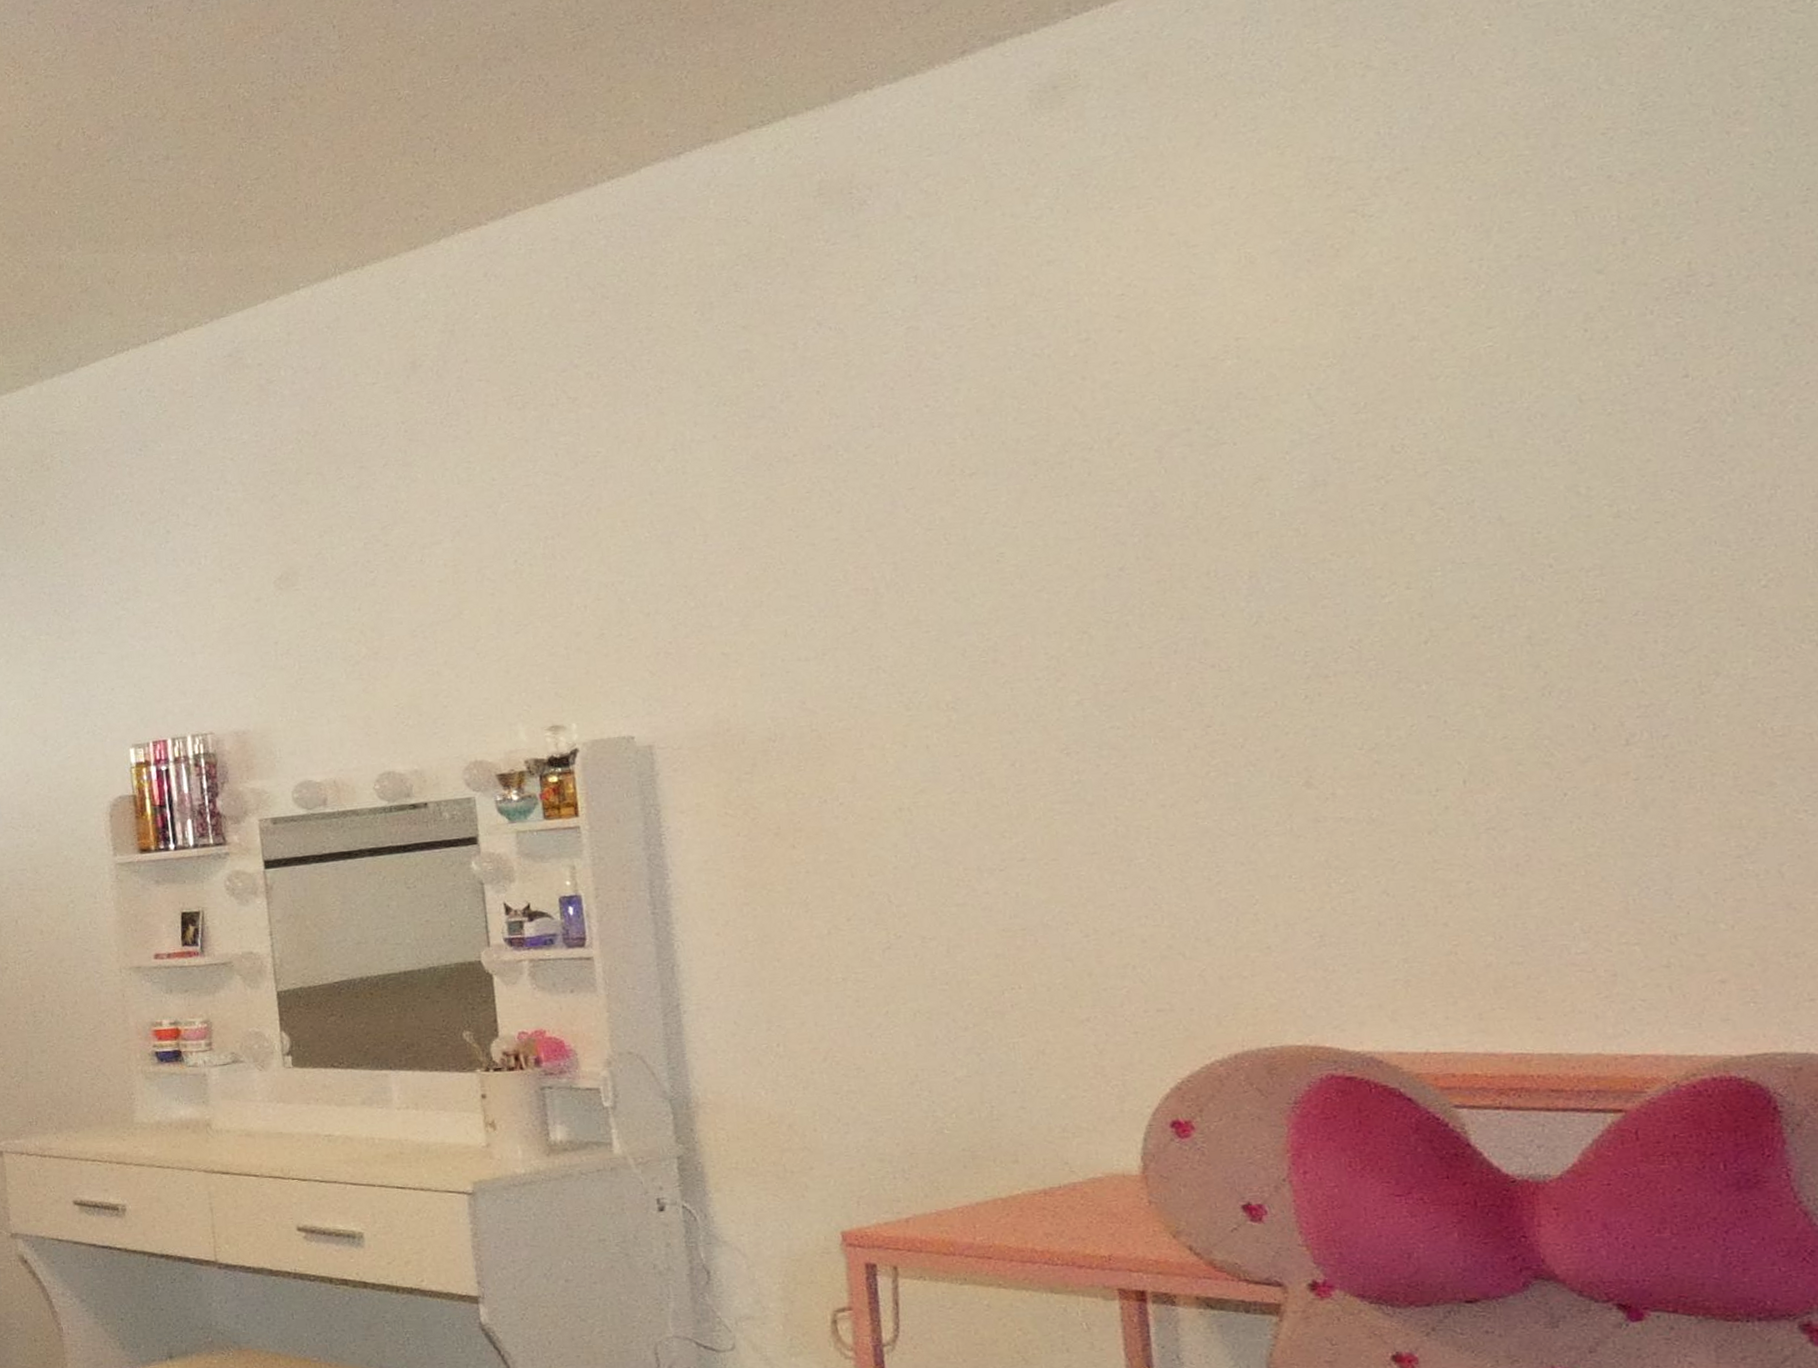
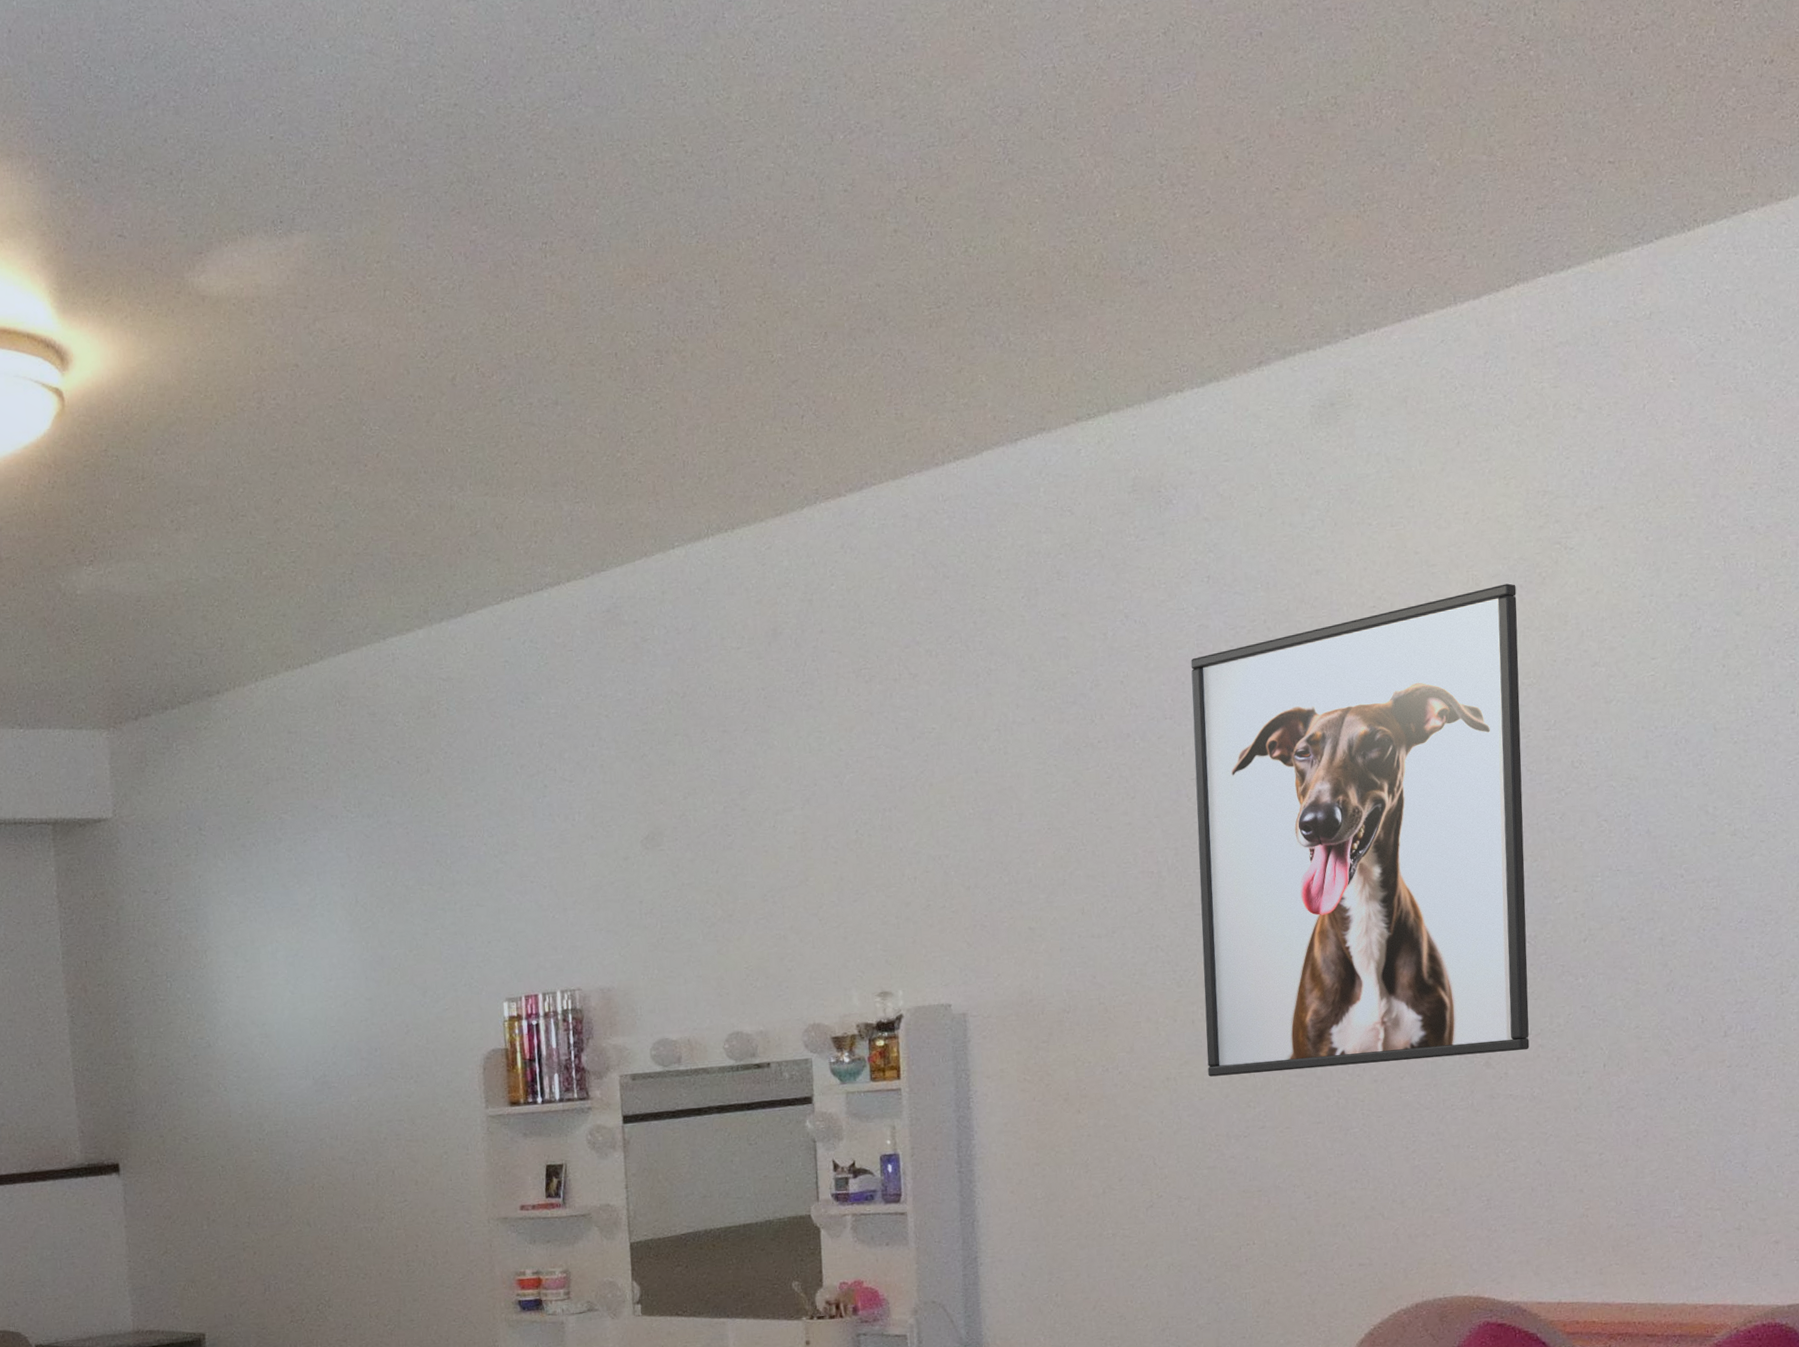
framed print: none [899,258,1362,806] -> present [1191,583,1530,1077]

